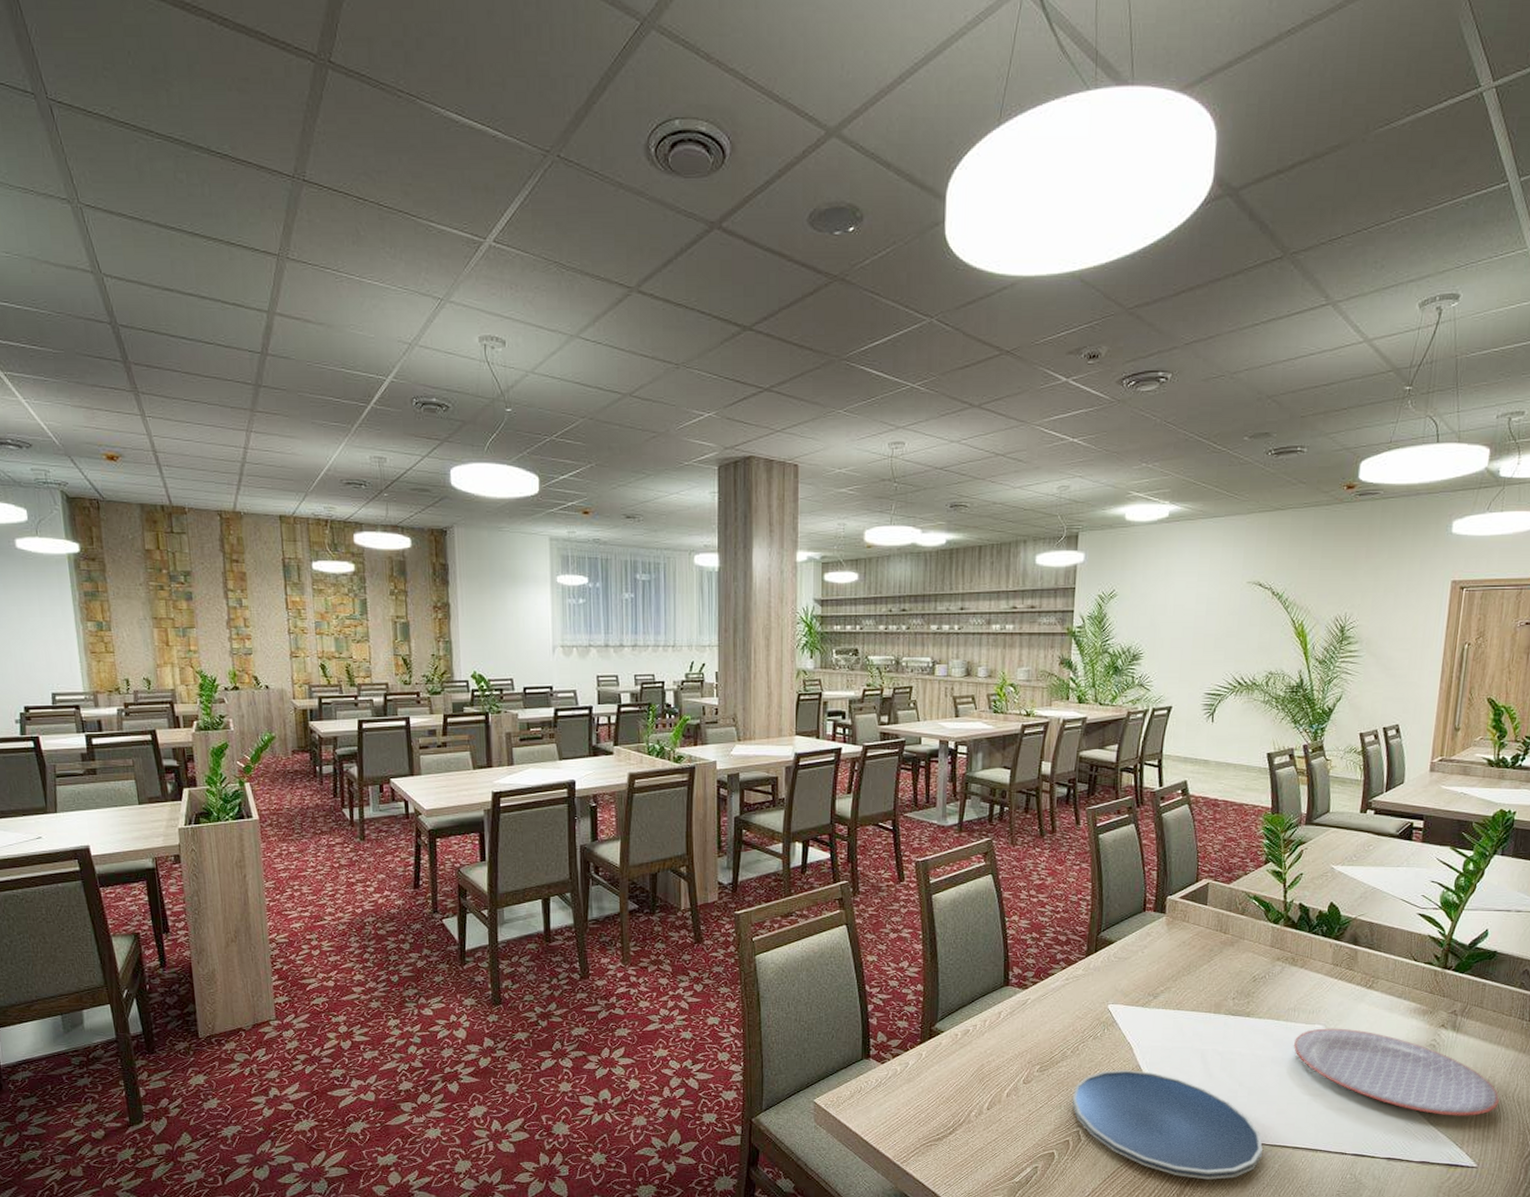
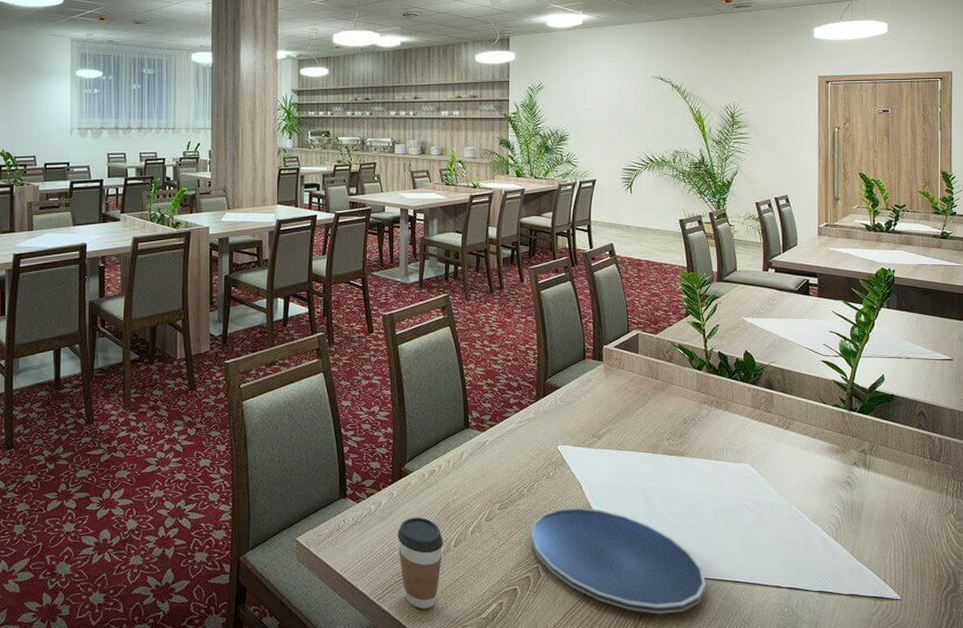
coffee cup: none [925,1079,976,1172] -> present [397,517,444,609]
plate: present [1293,1028,1499,1116] -> none [724,466,913,550]

